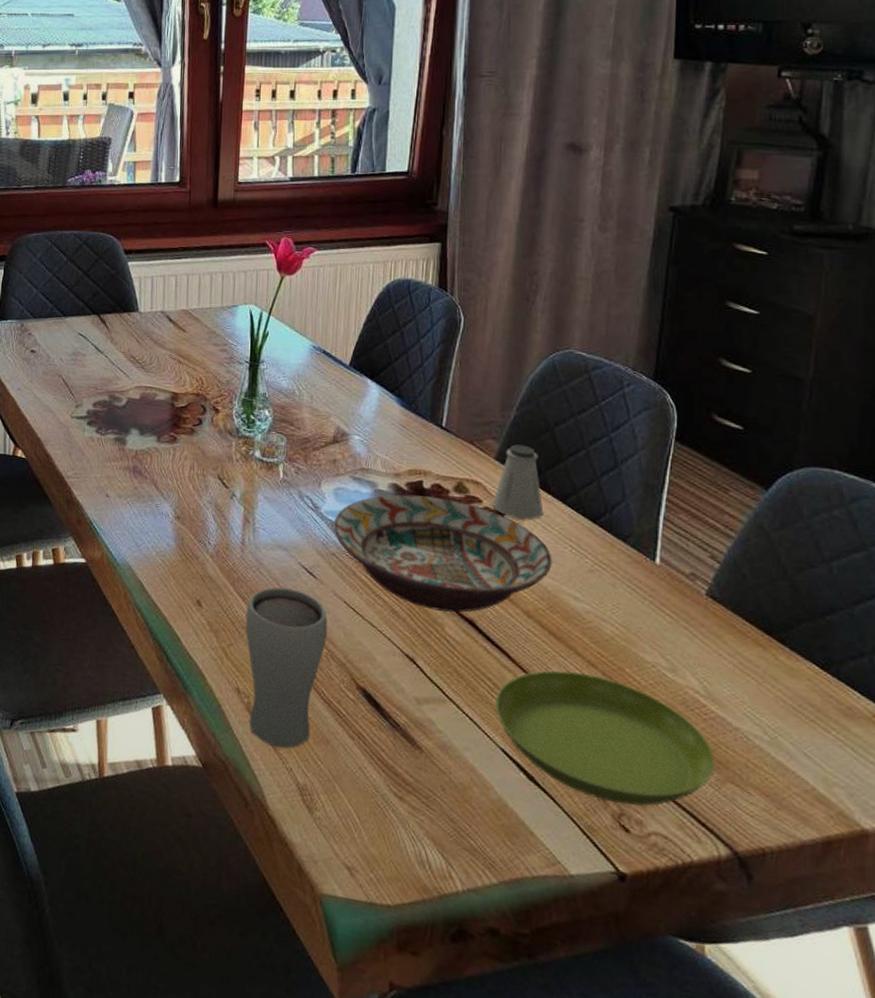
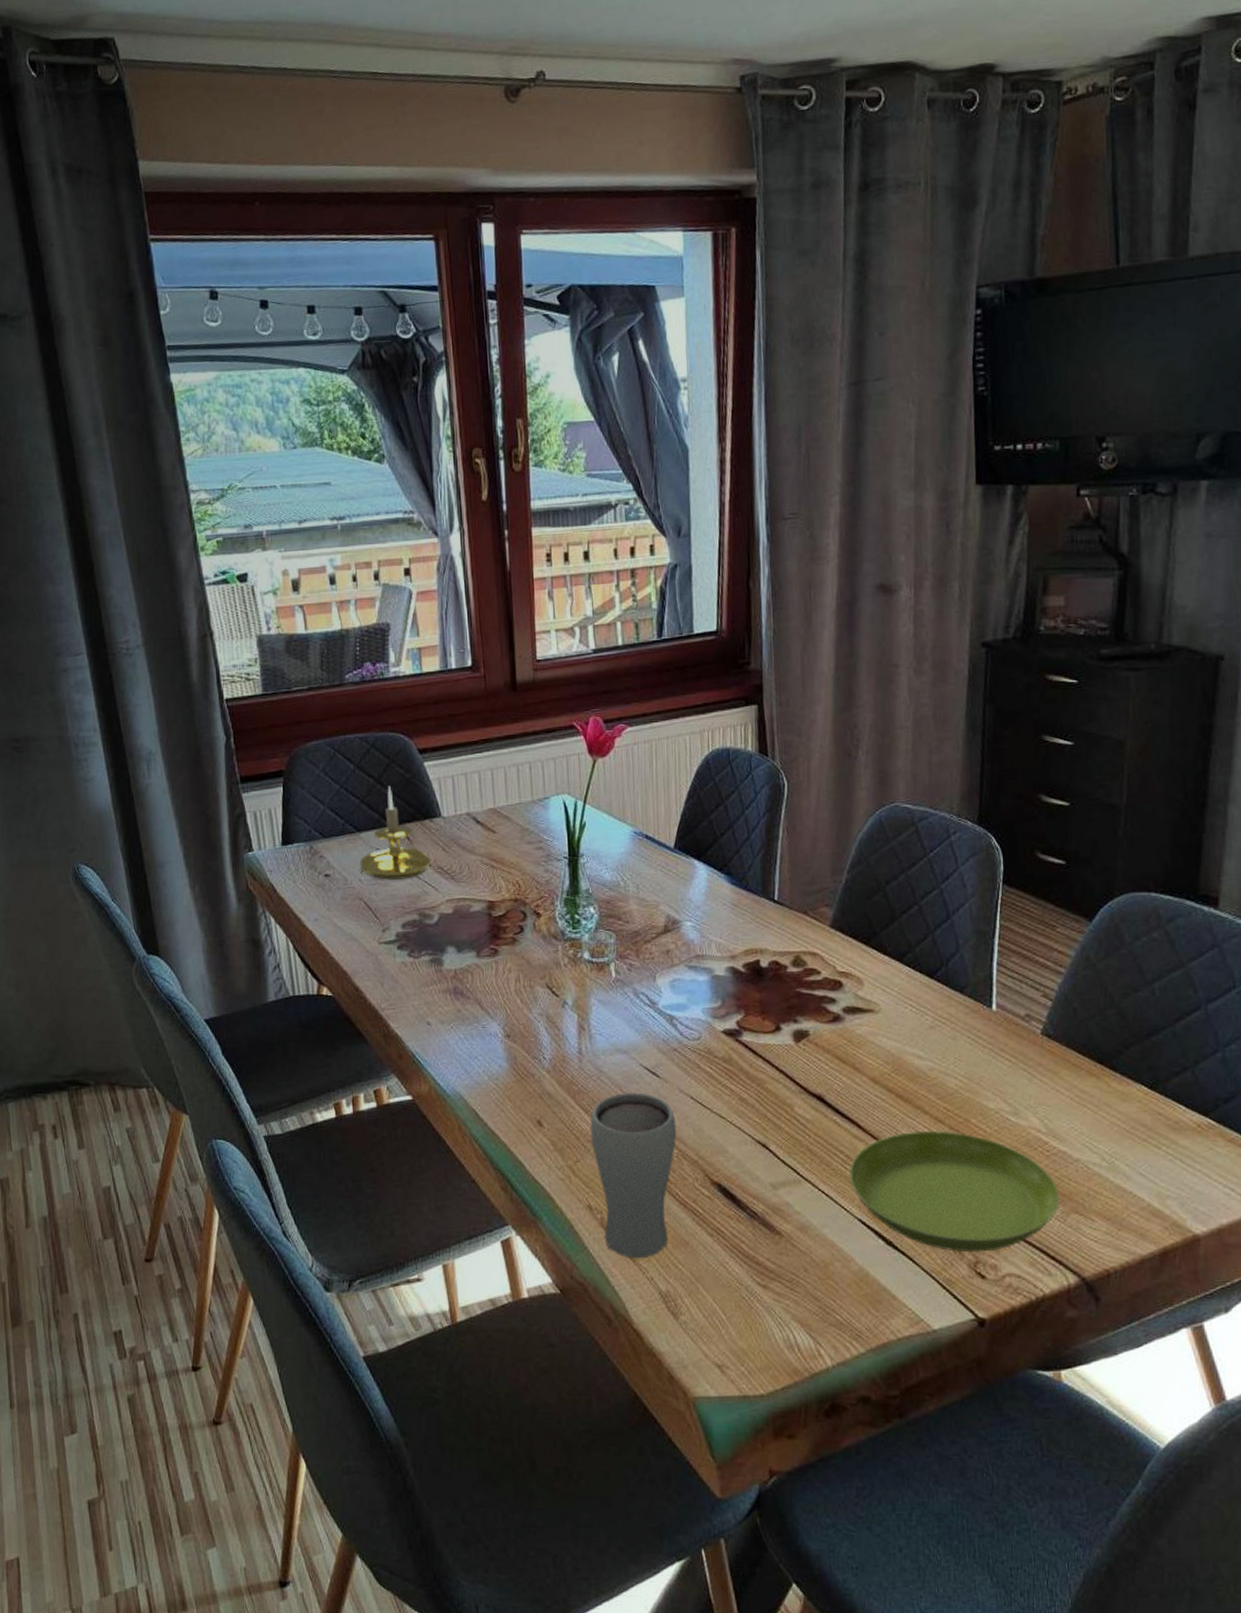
candle holder: none [62,279,126,363] -> present [360,785,432,880]
decorative bowl: present [333,494,552,613] -> none [672,974,894,1092]
saltshaker: present [493,444,544,520] -> none [831,908,882,986]

